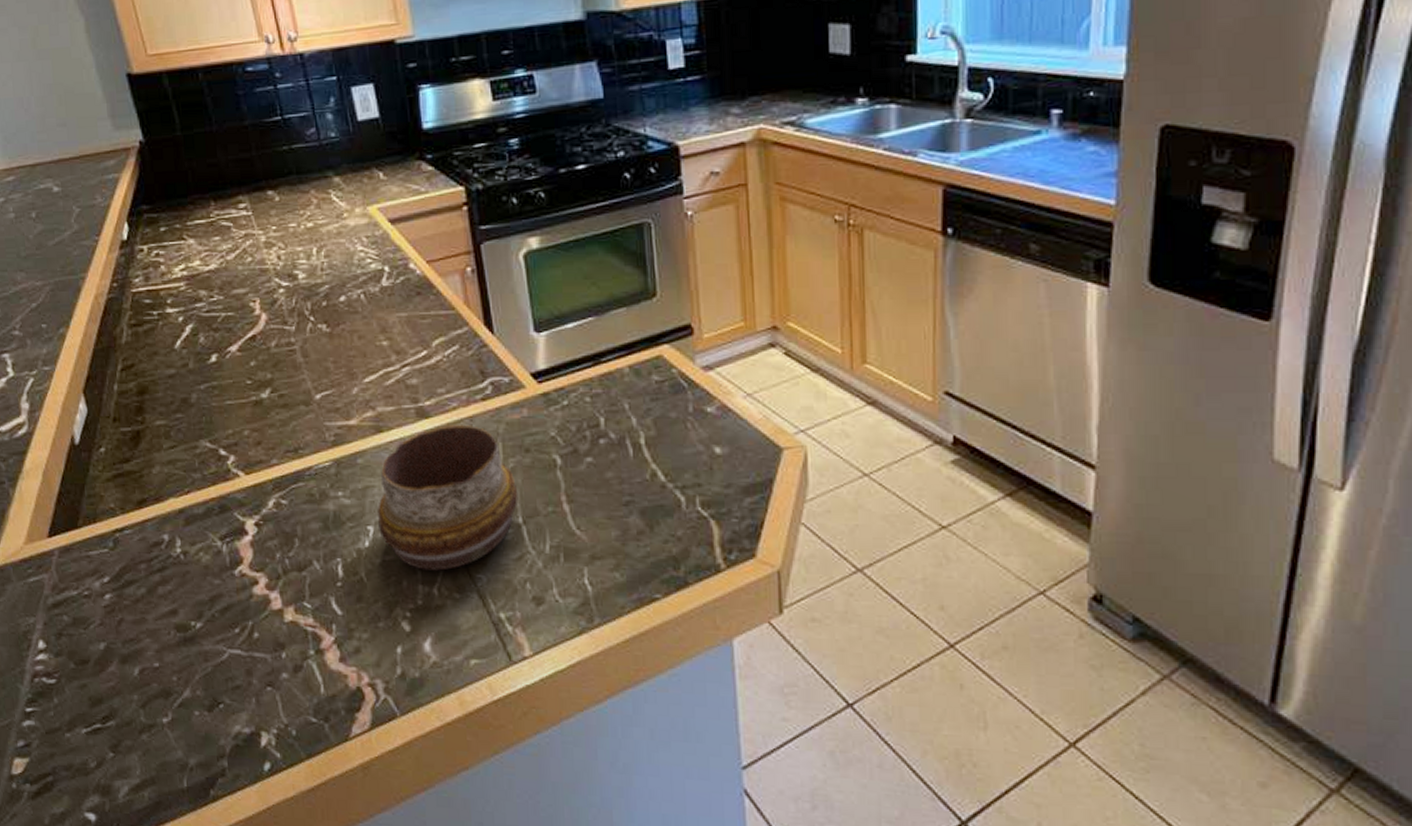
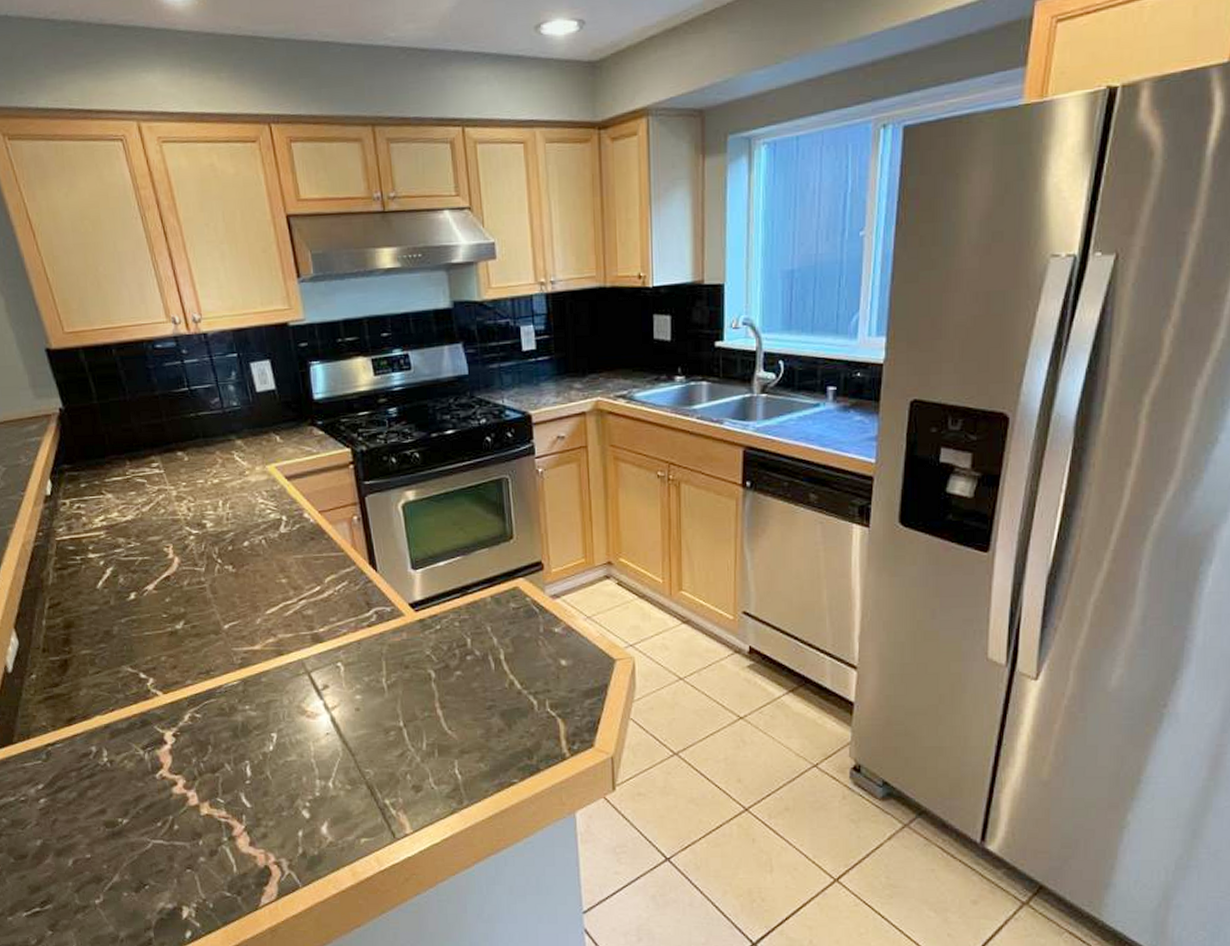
decorative bowl: present [377,425,519,571] -> none [280,648,400,768]

